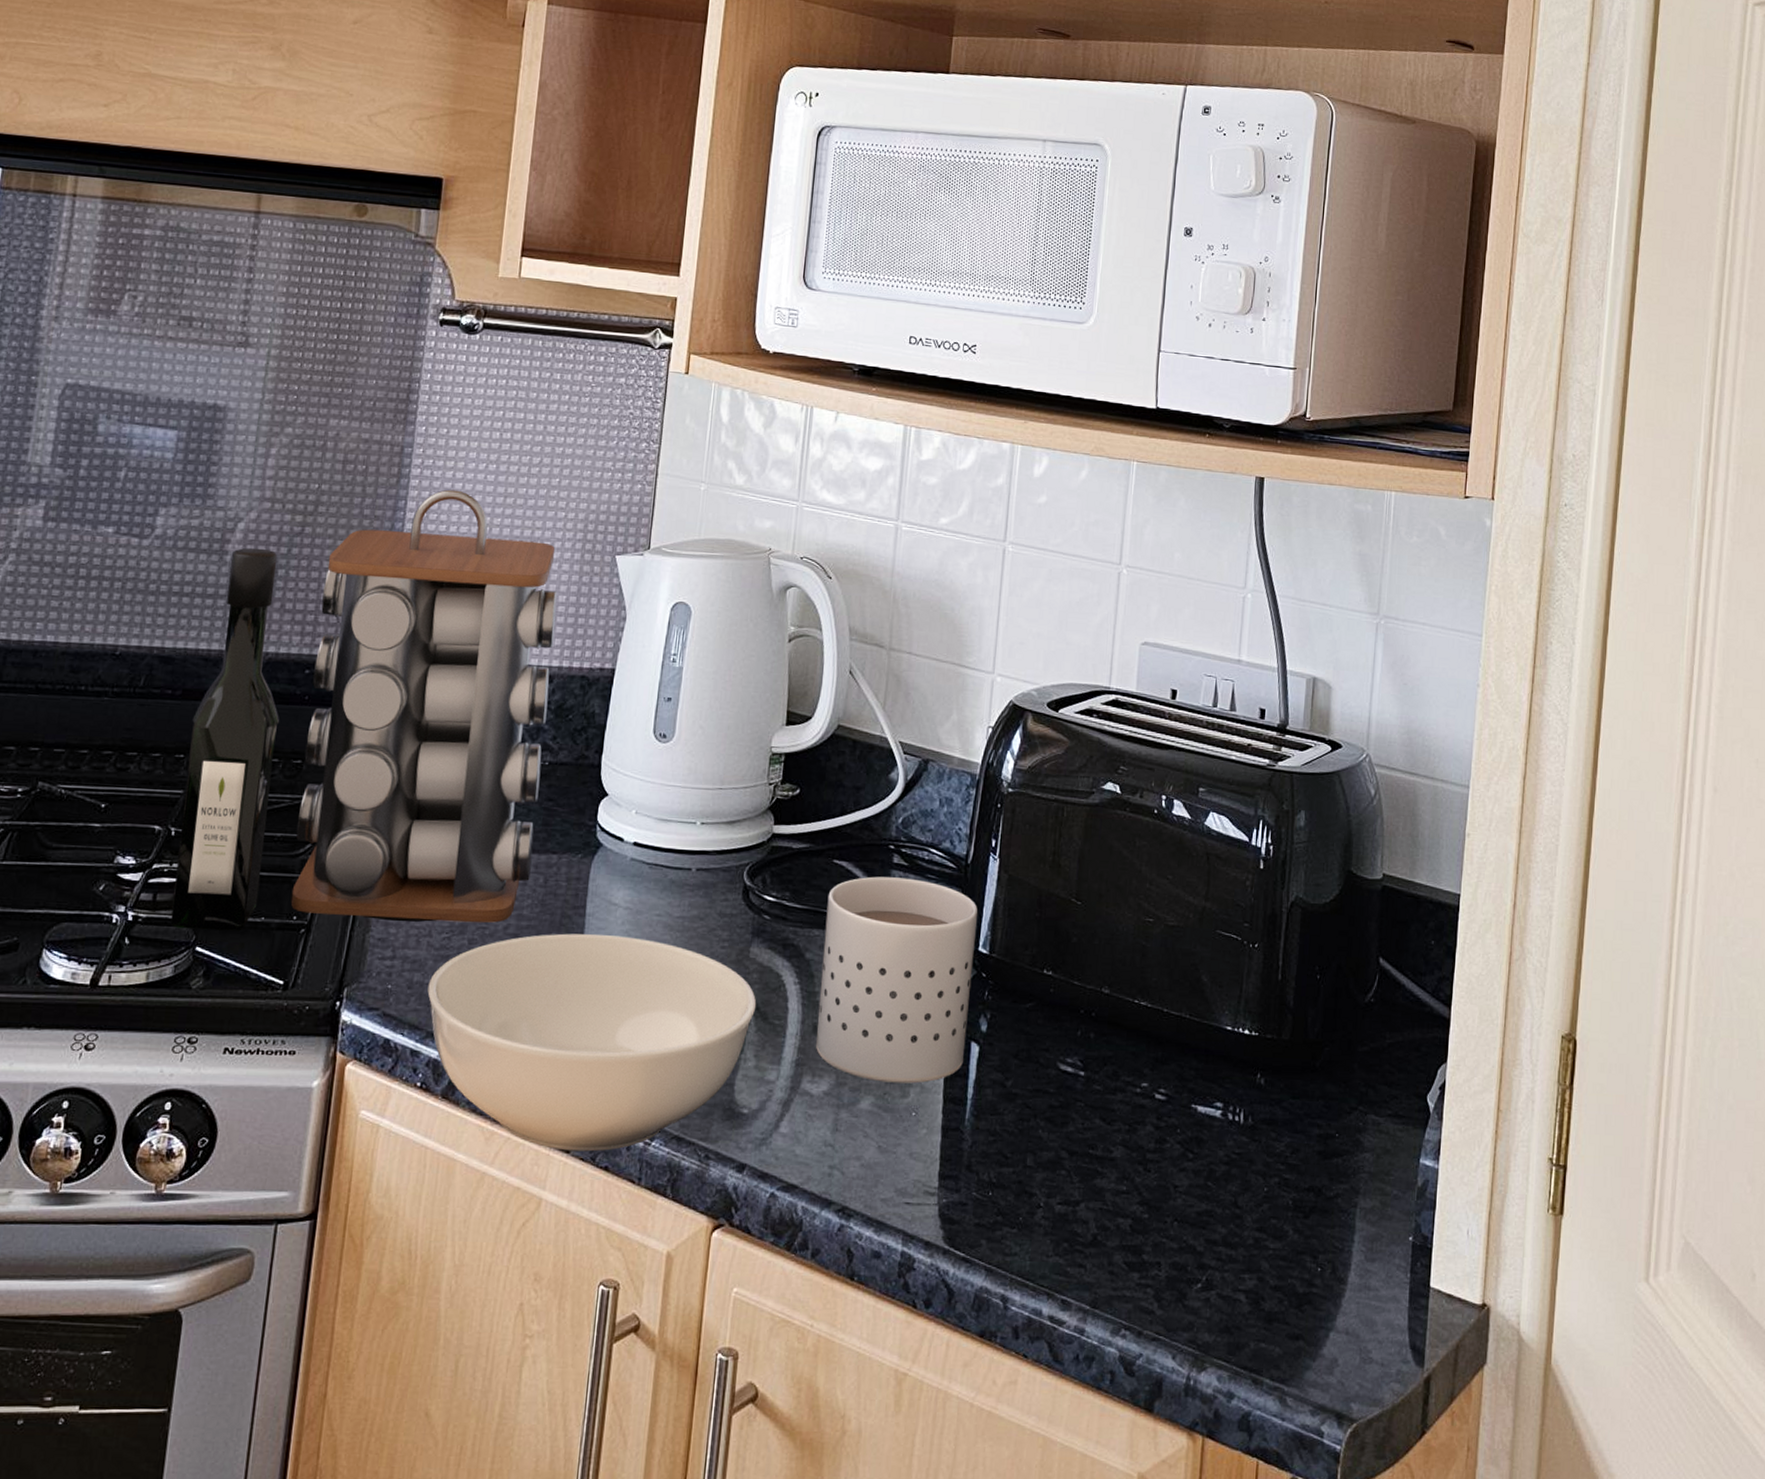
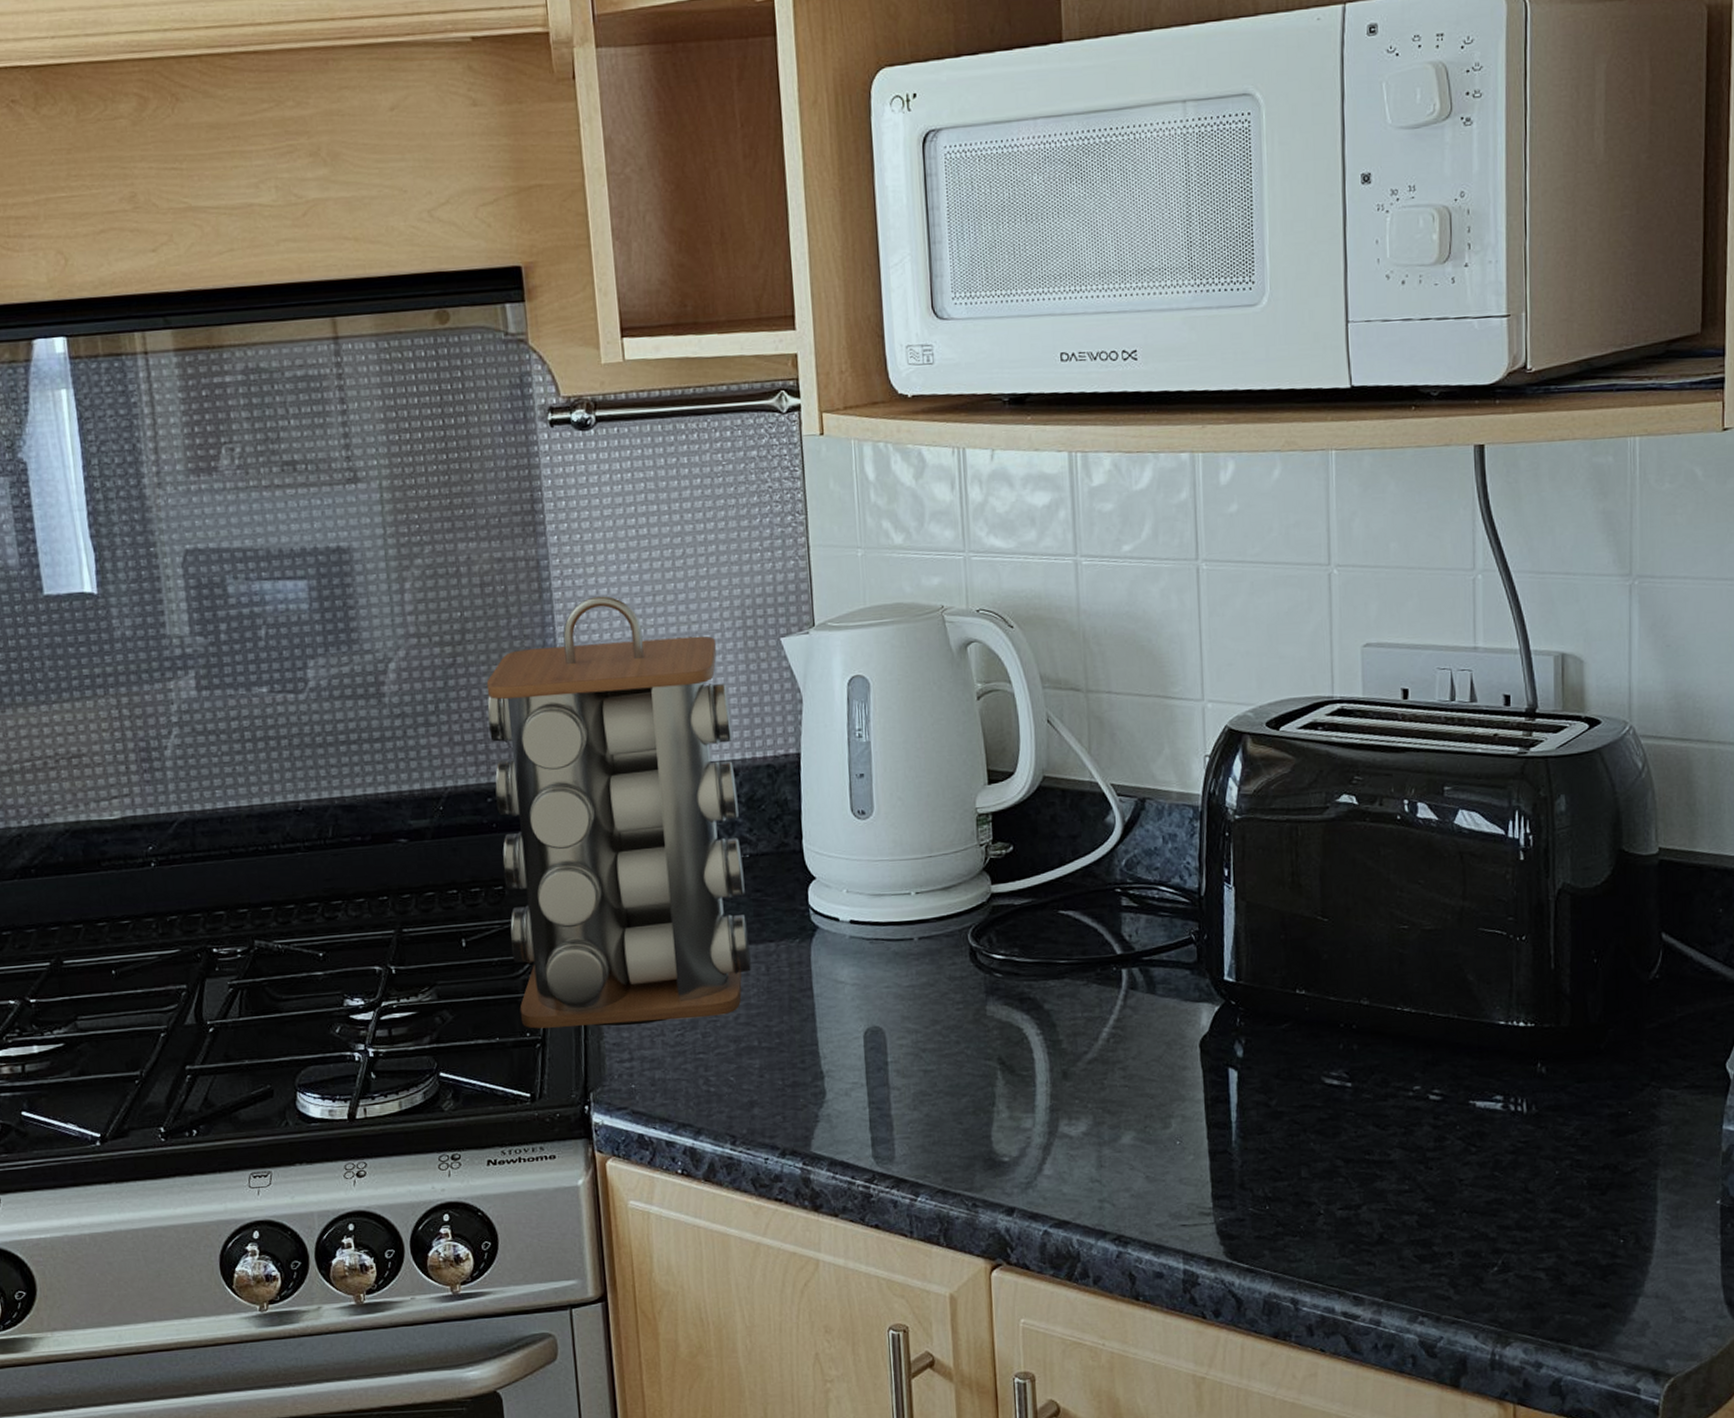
bottle: present [170,548,280,932] -> none [387,685,490,1058]
bowl: present [427,933,757,1152] -> none [670,1011,1002,1215]
mug: present [815,876,978,1084] -> none [1058,918,1223,1117]

